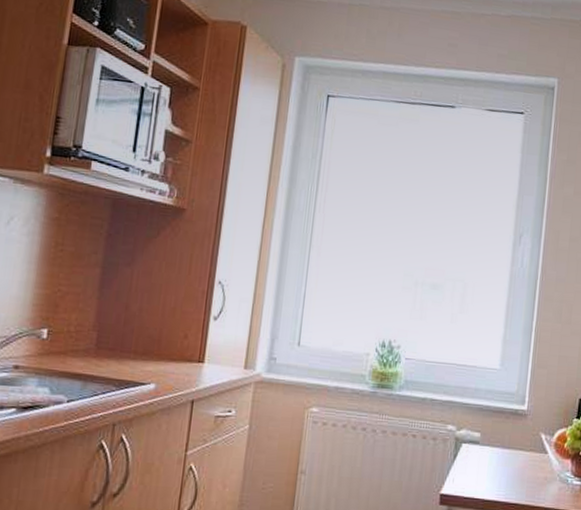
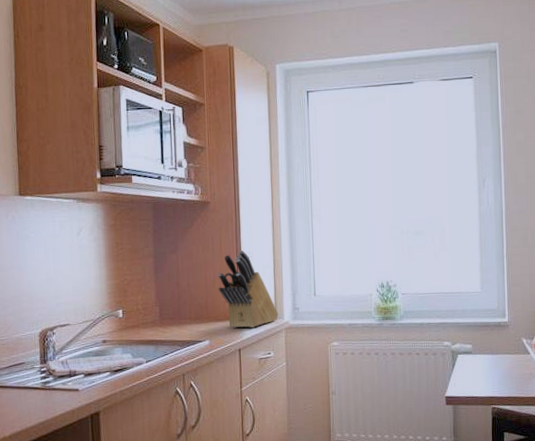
knife block: none [178,275,250,376] -> present [217,250,279,328]

